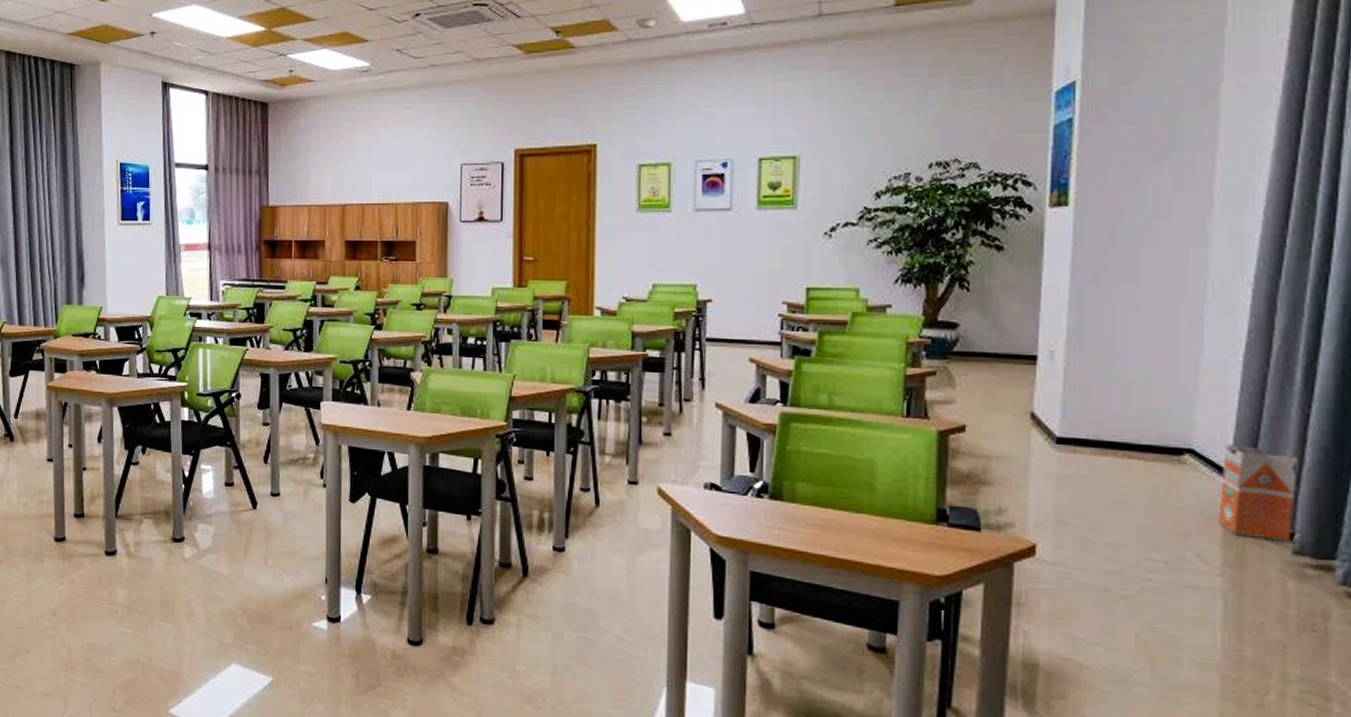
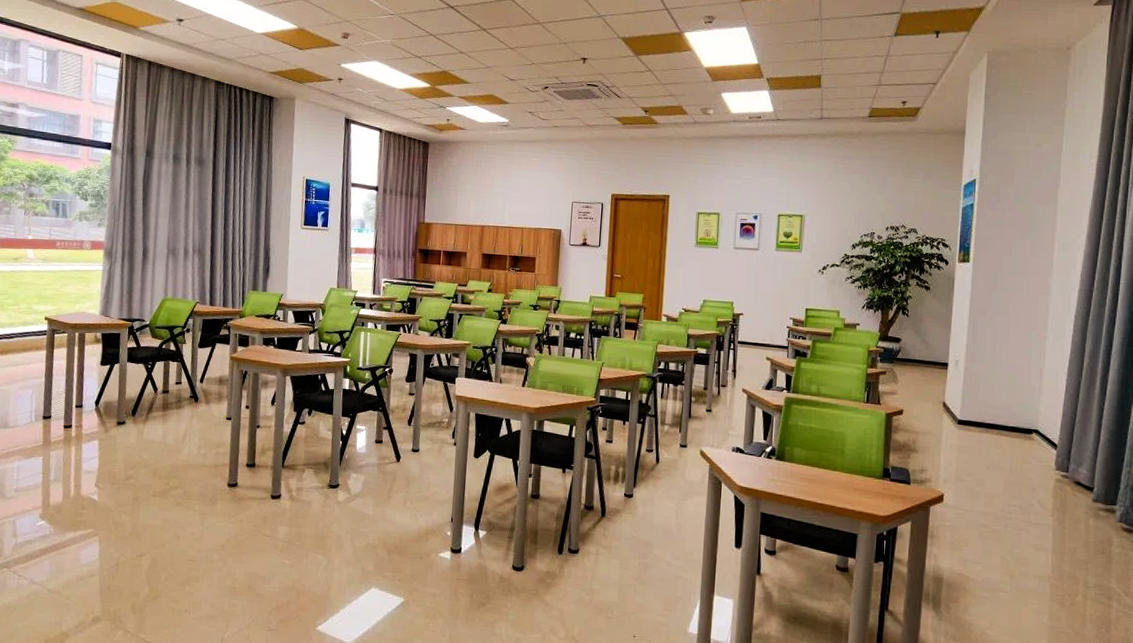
waste bin: present [1218,443,1298,542] -> none [1051,426,1097,493]

